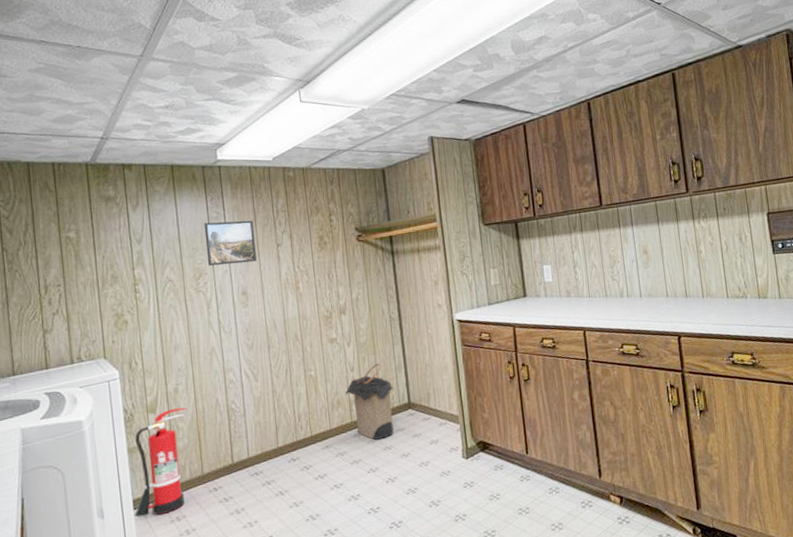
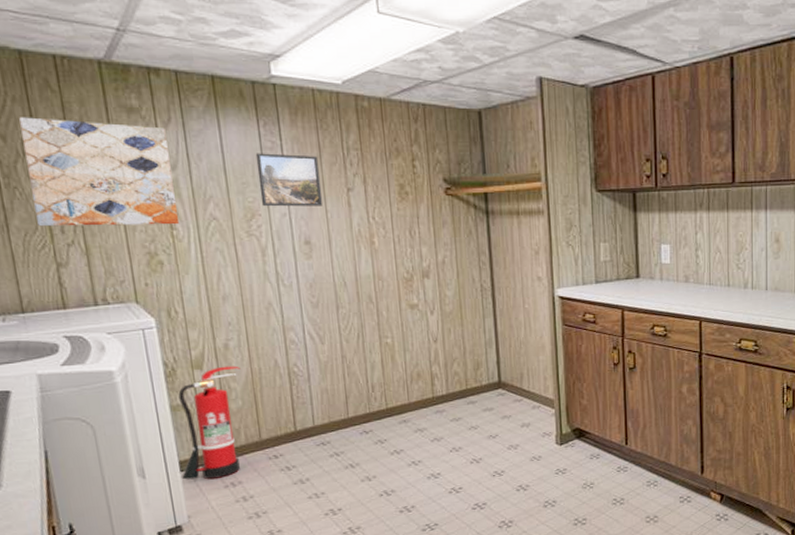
wall art: none [24,210,142,301] -> present [19,117,180,227]
laundry hamper: present [345,362,394,440] -> none [427,335,483,418]

